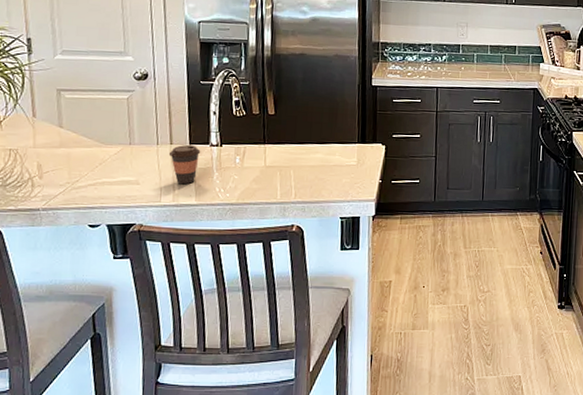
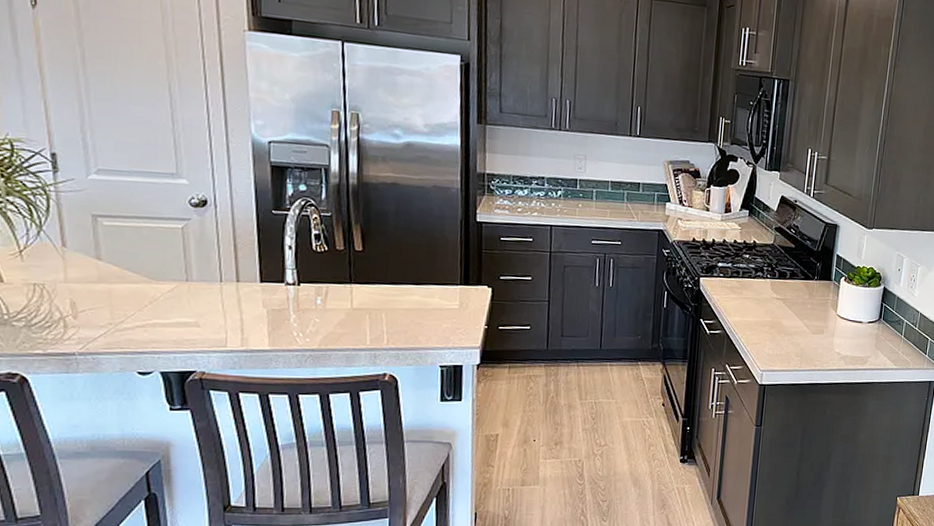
coffee cup: present [168,145,201,185] -> none [235,283,274,328]

